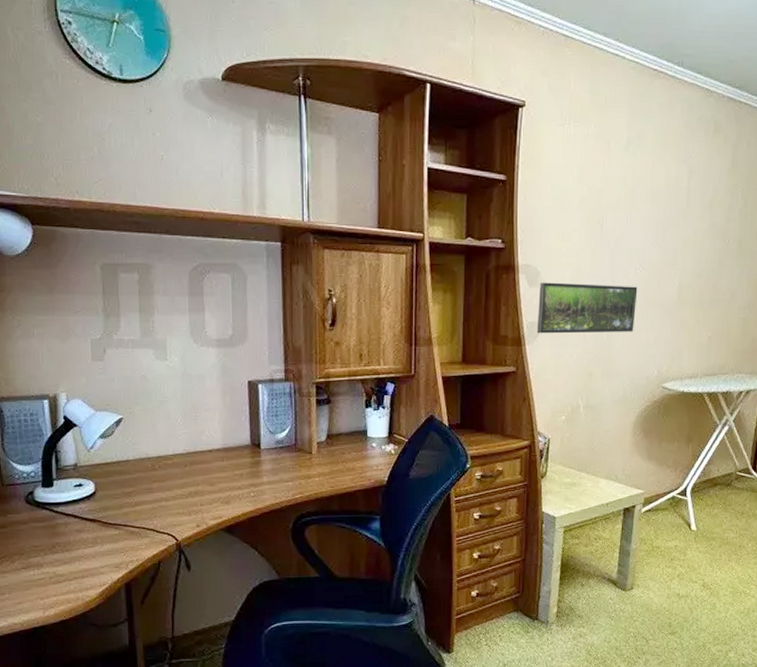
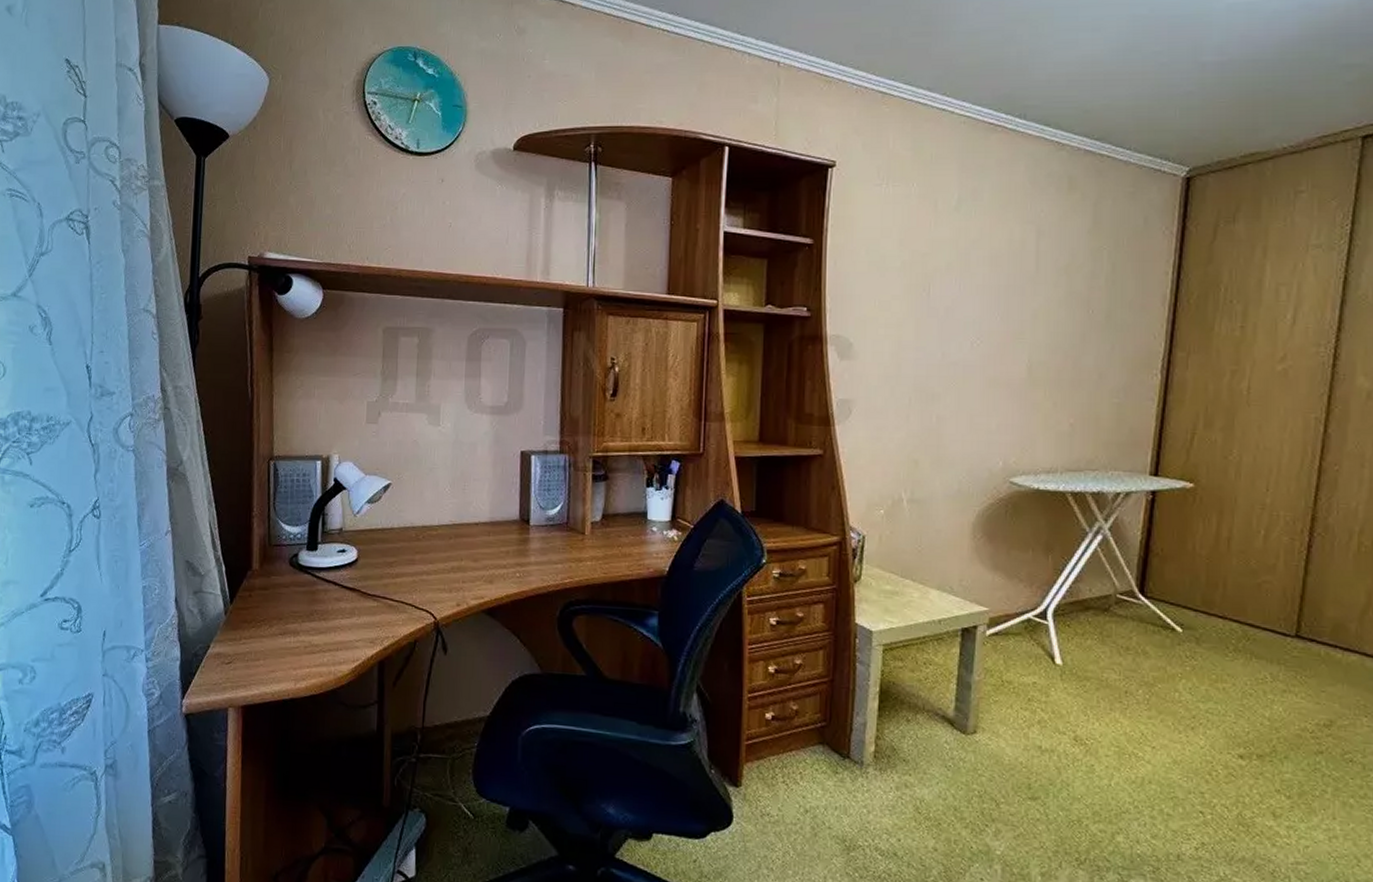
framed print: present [536,282,638,334] -> none [848,355,975,415]

